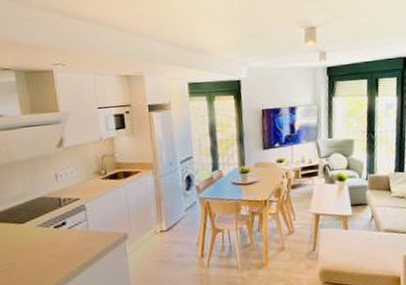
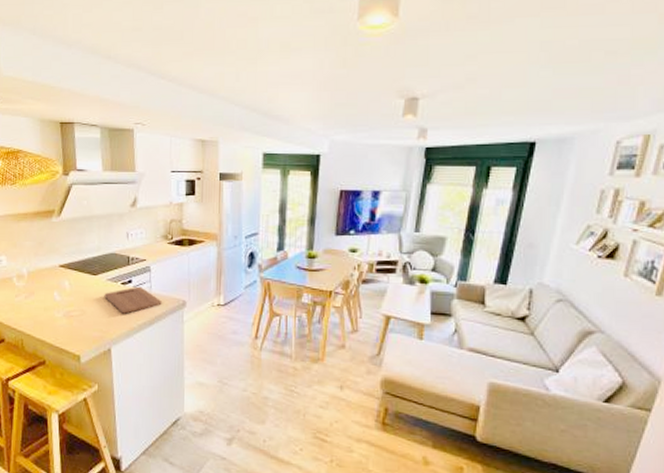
cutting board: none [35,227,102,259] -> present [104,286,162,314]

